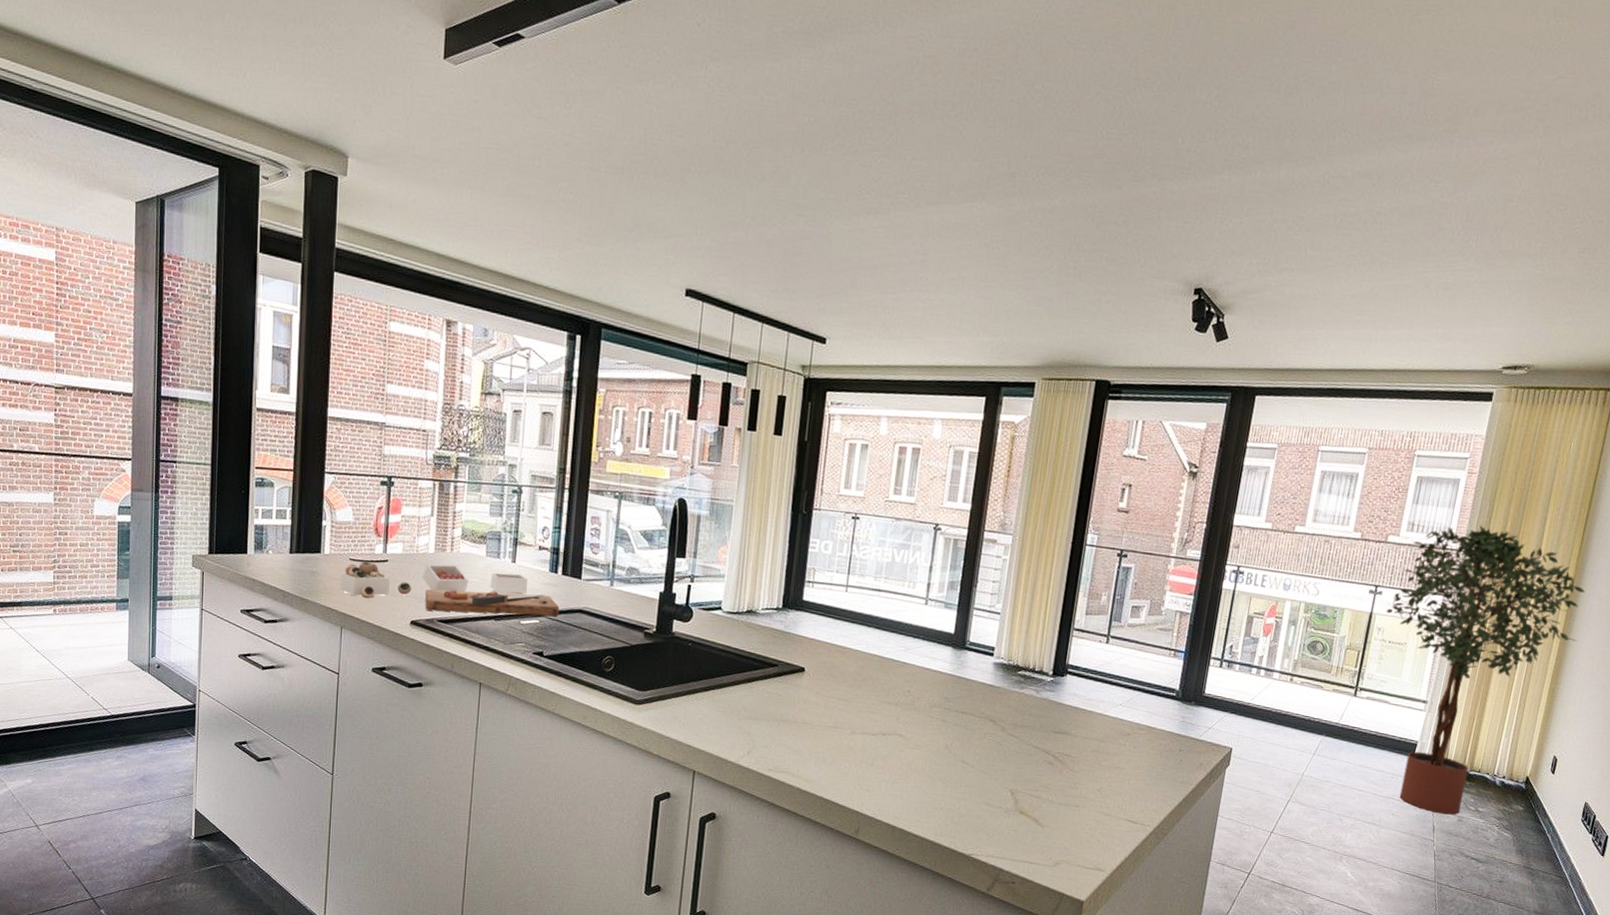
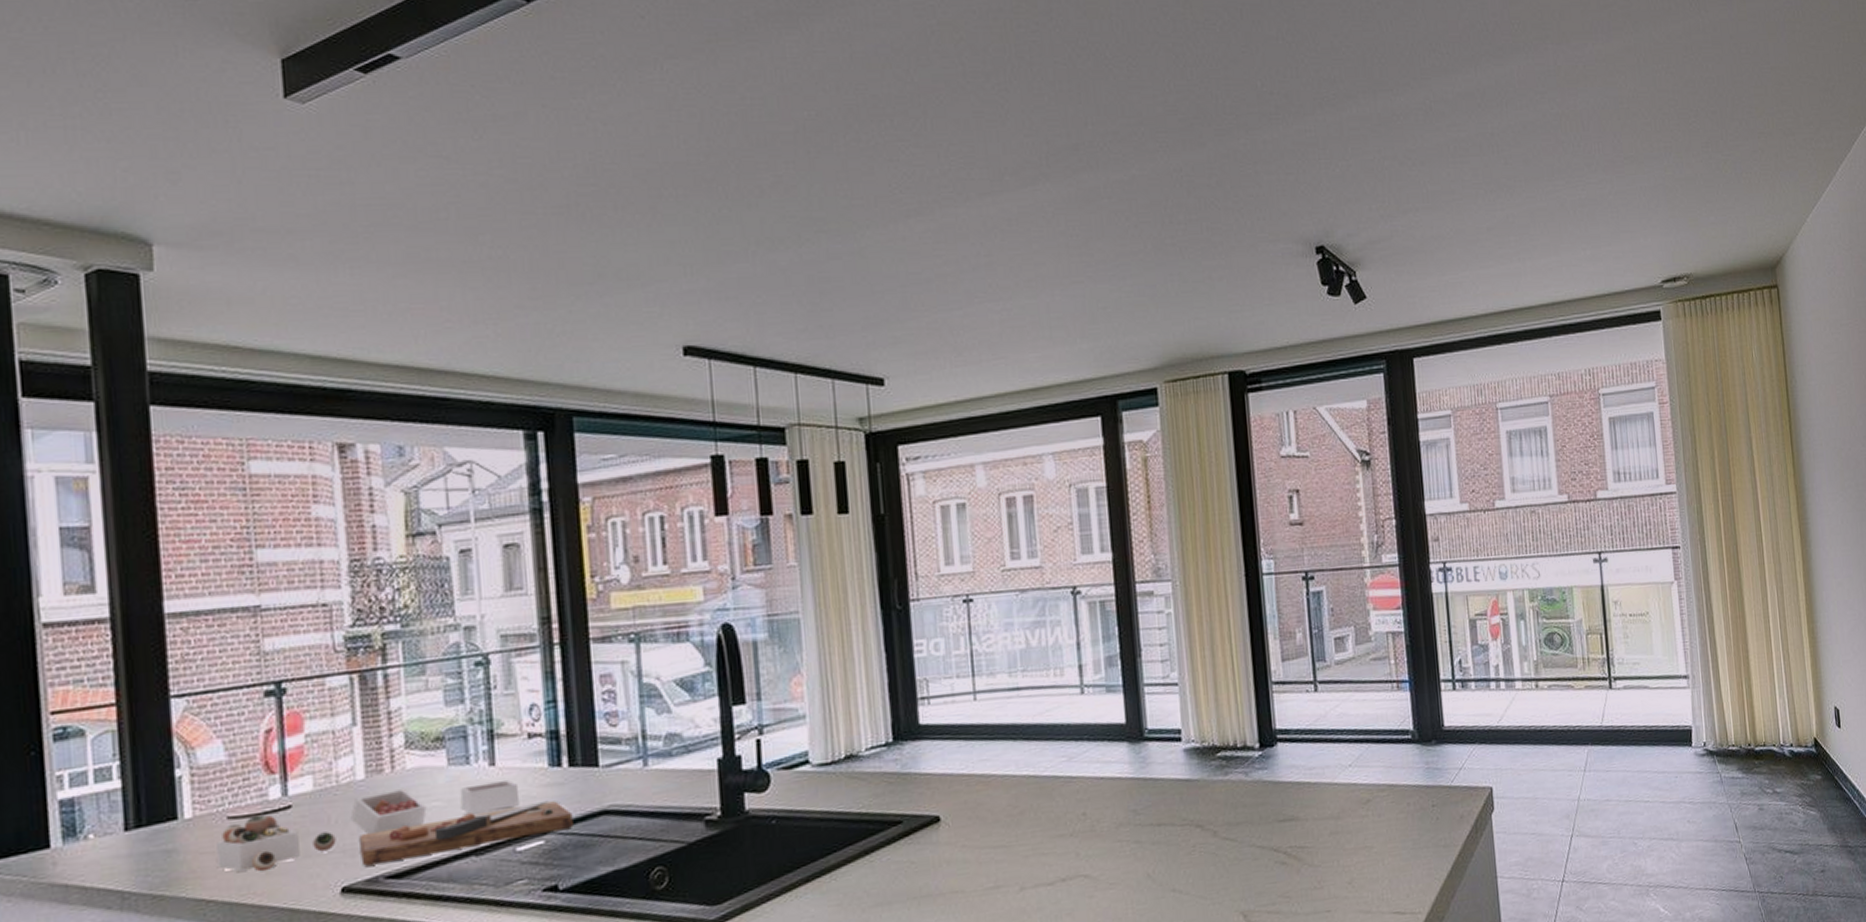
potted tree: present [1386,525,1585,815] -> none [1617,459,1820,807]

